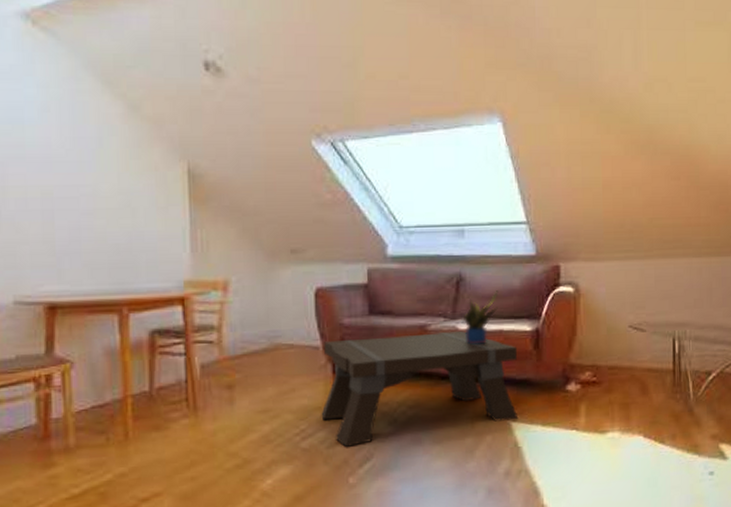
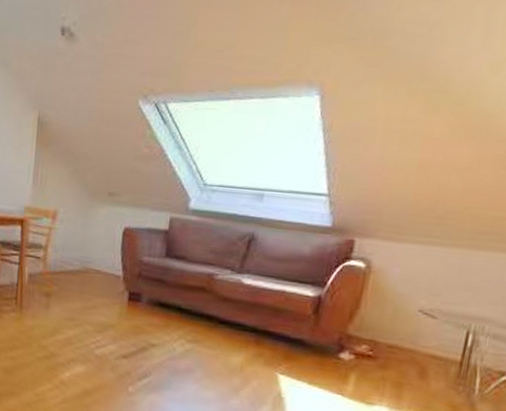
coffee table: present [321,330,519,447] -> none [114,273,296,373]
potted plant: present [462,290,499,344] -> none [248,254,288,300]

